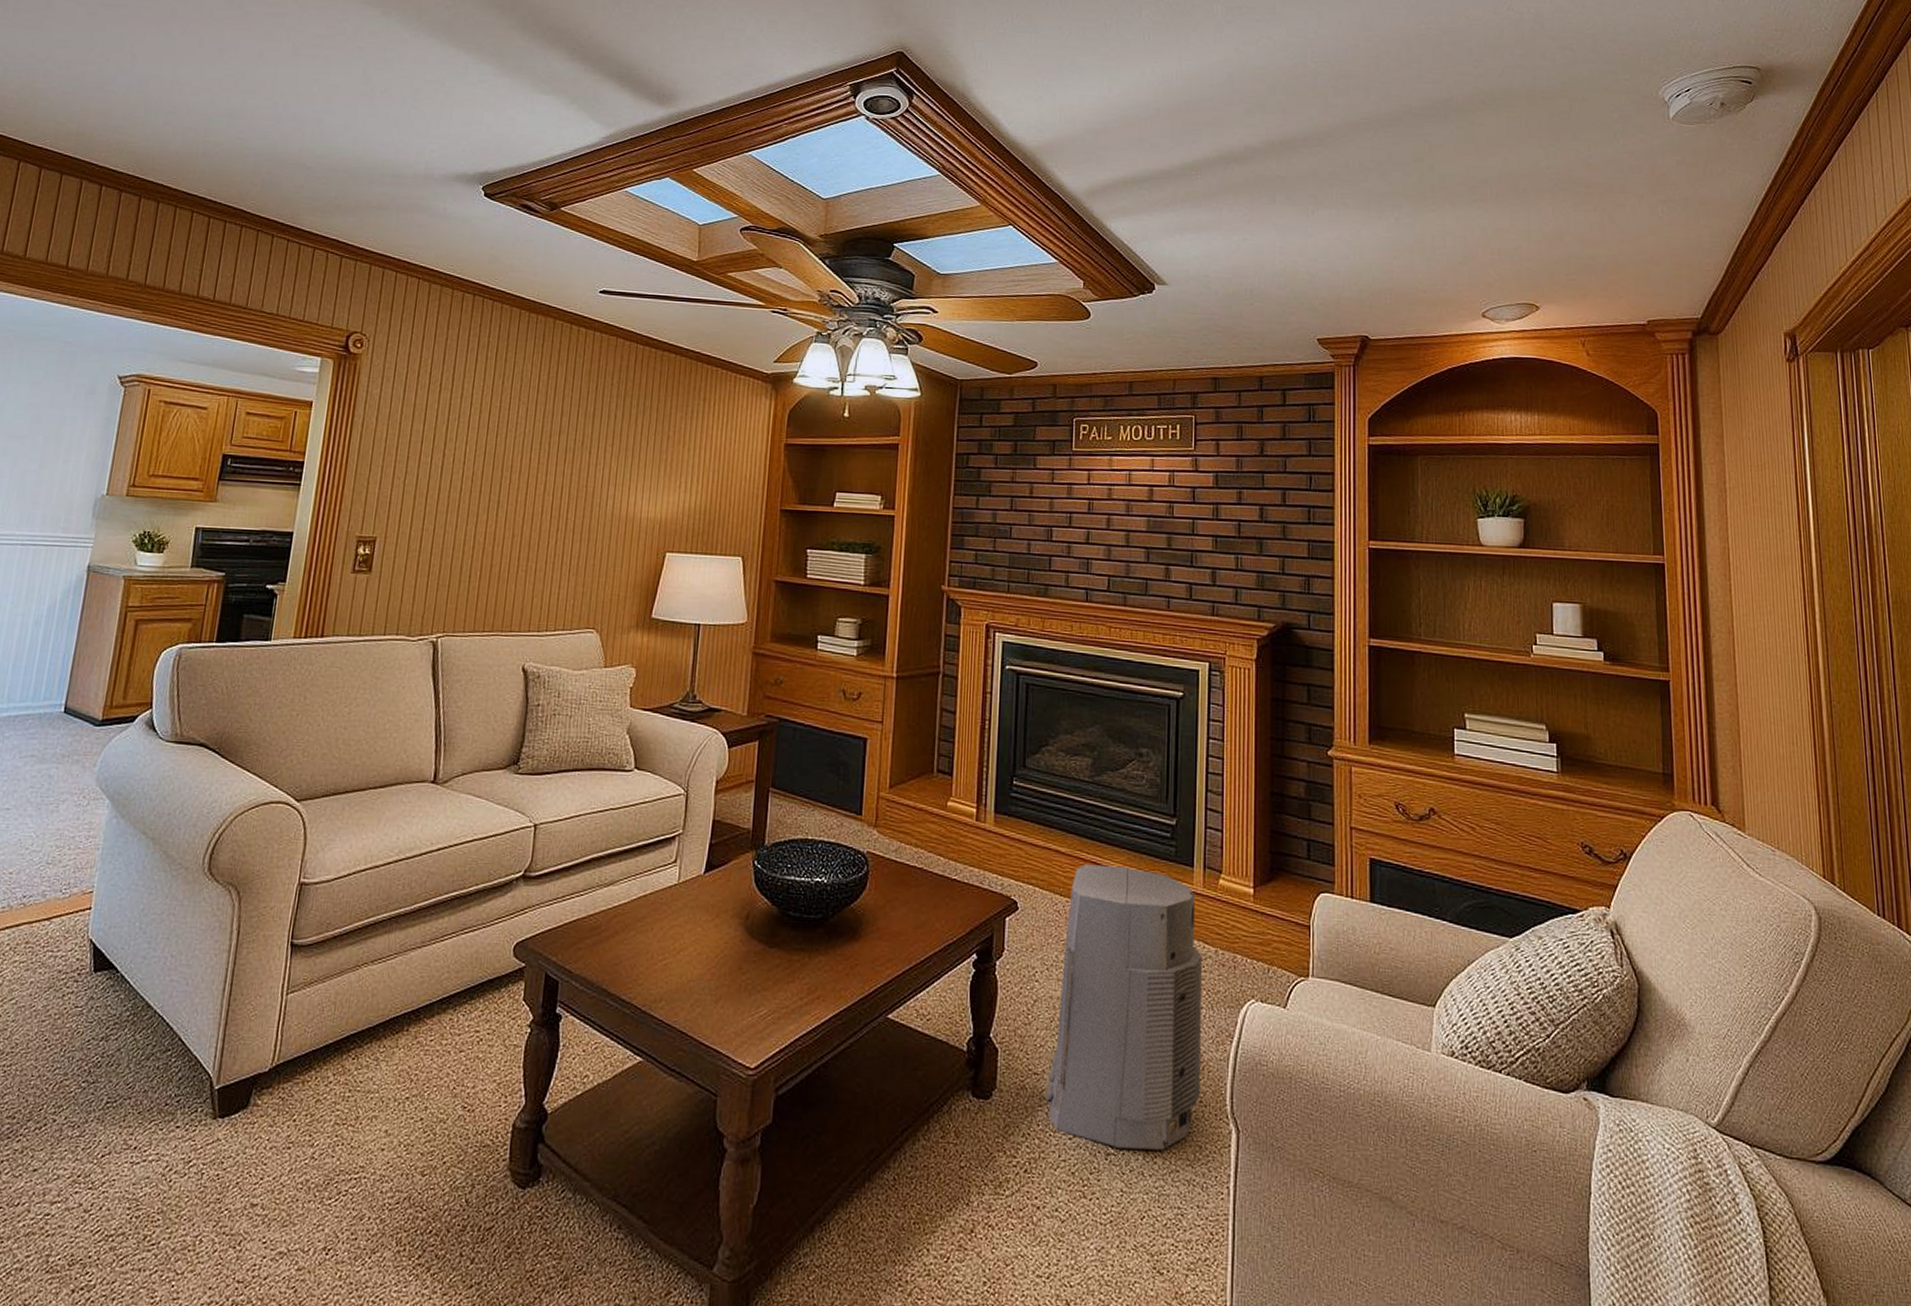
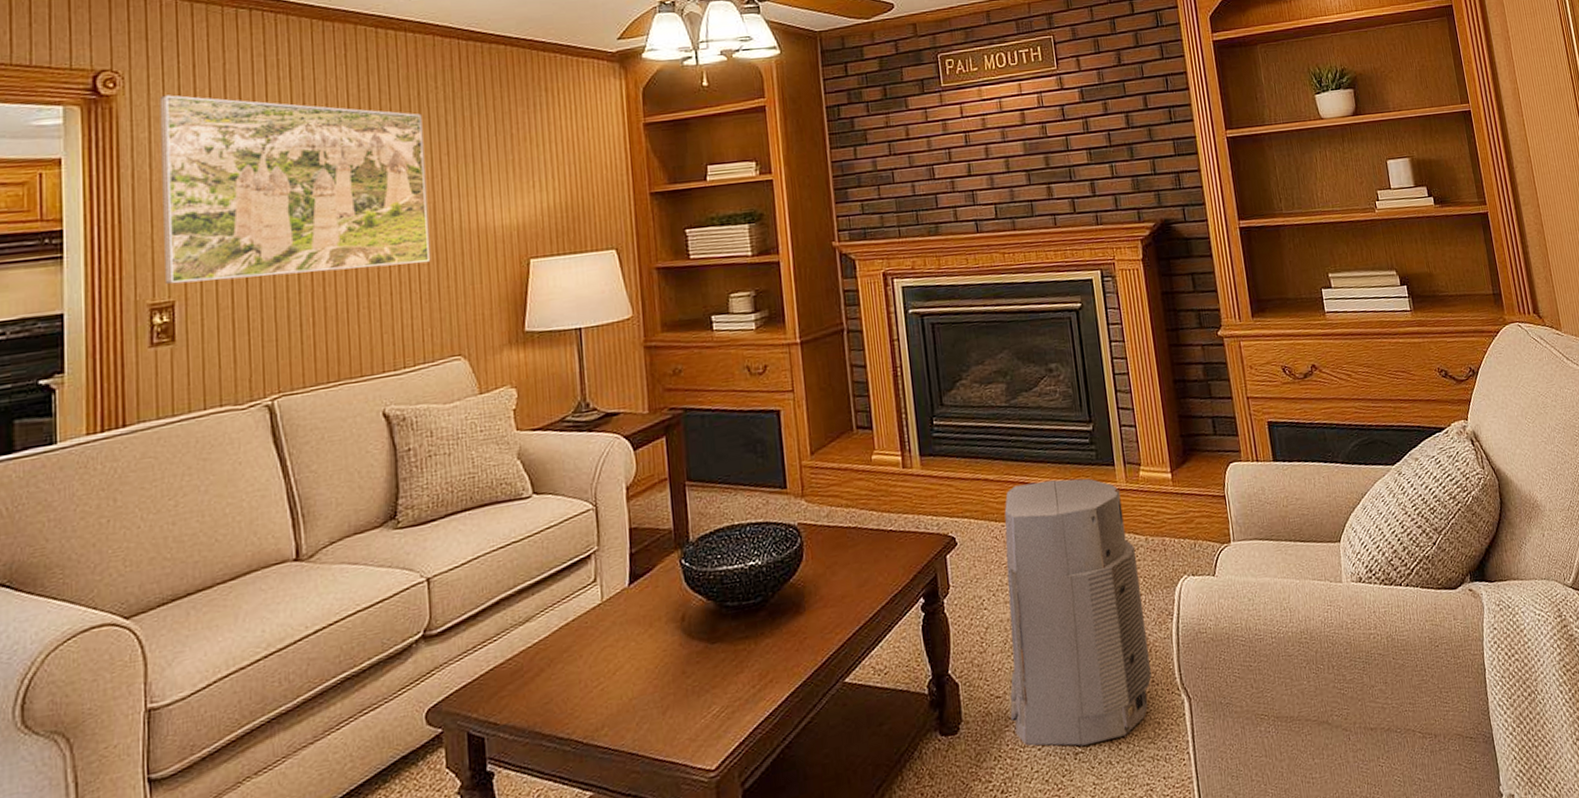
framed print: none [373,359,596,540] -> present [159,95,430,284]

